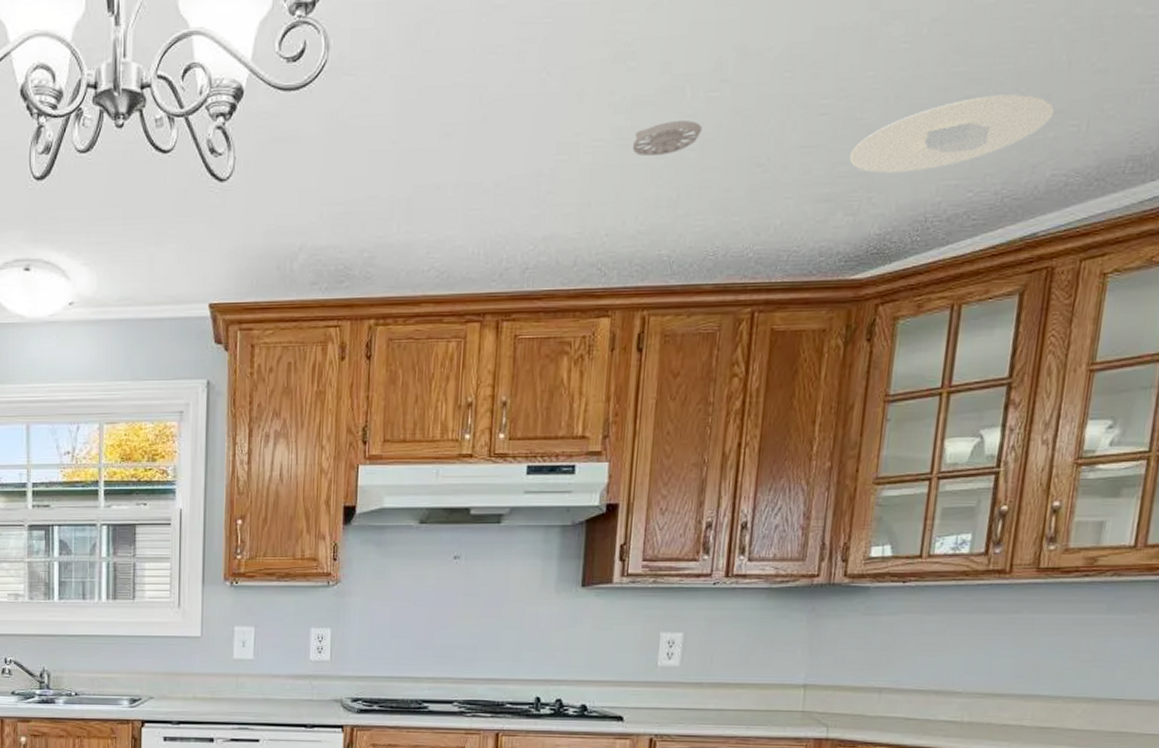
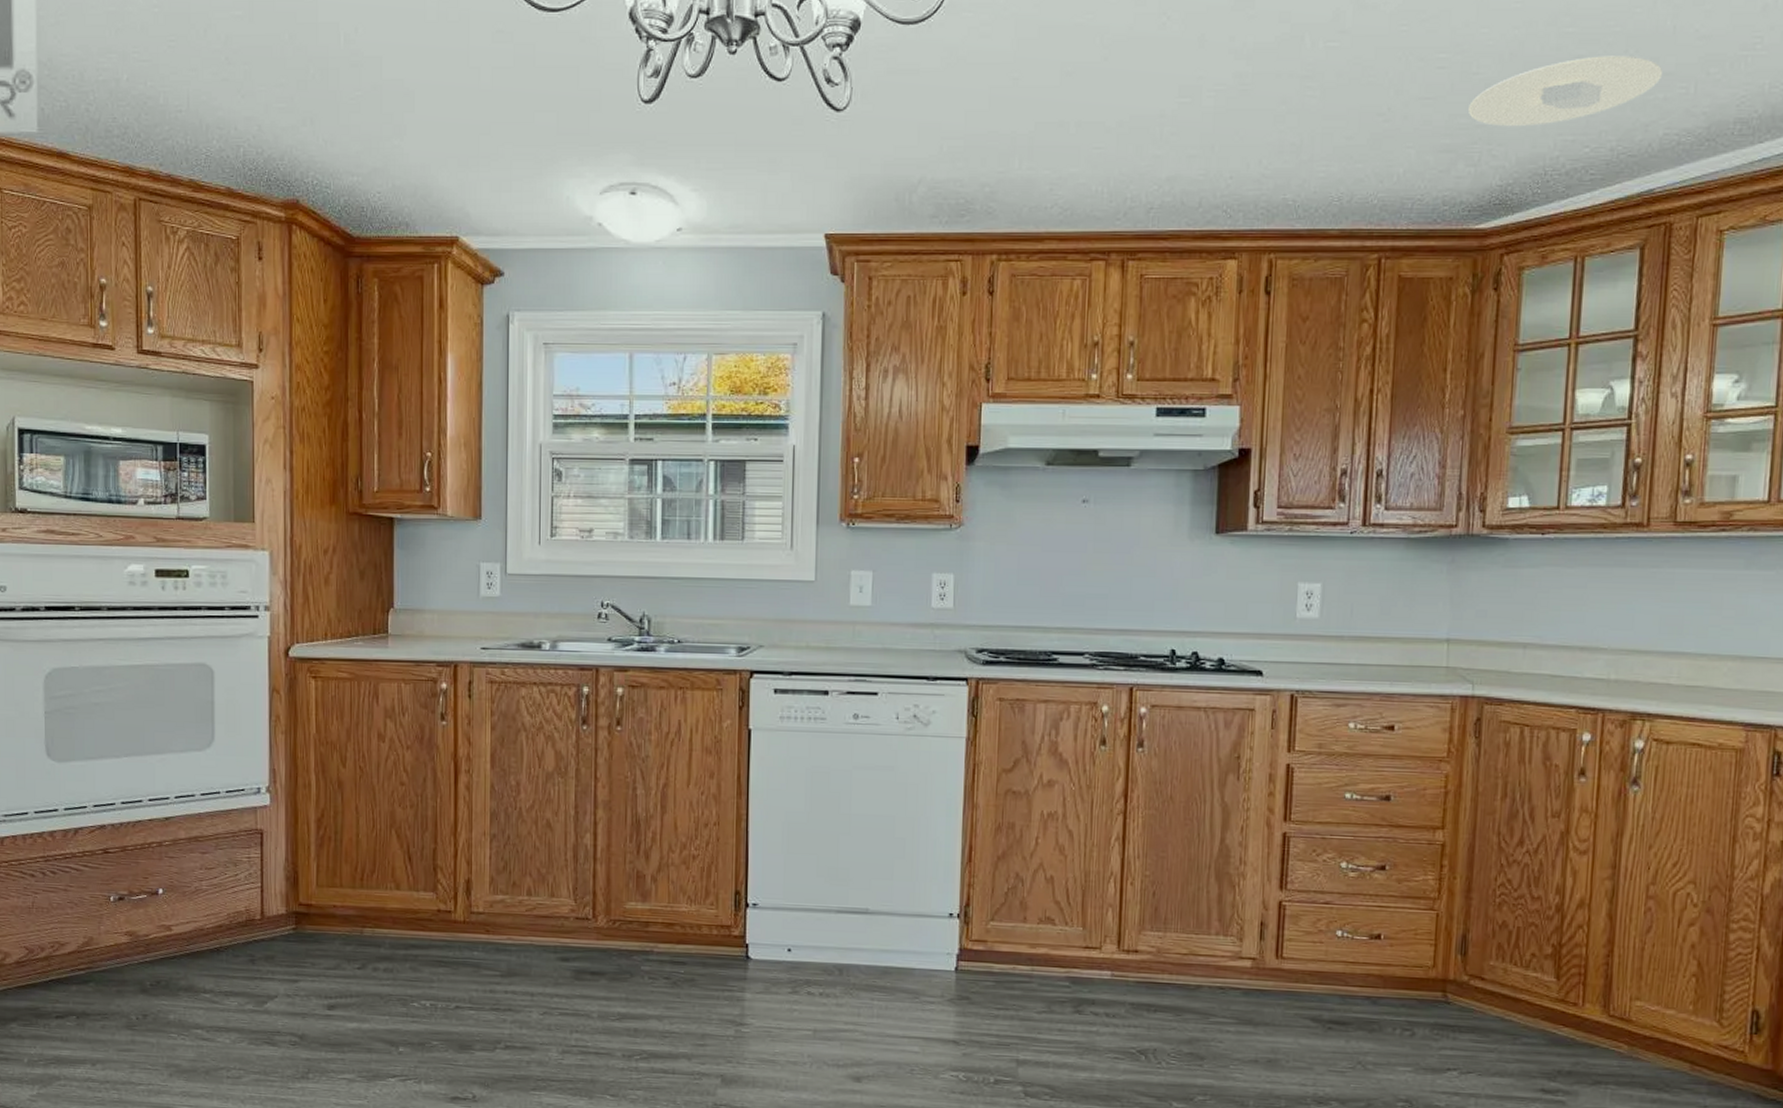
smoke detector: present [633,121,703,156] -> none [1255,69,1323,101]

